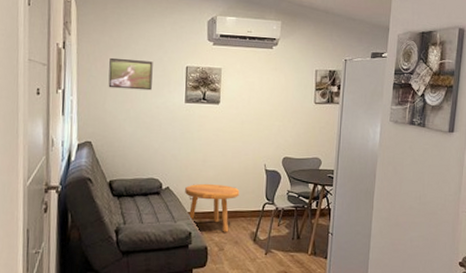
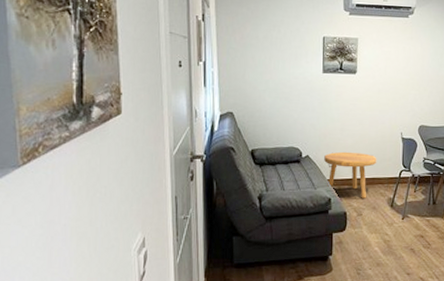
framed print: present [108,57,153,91] -> none [247,29,291,62]

